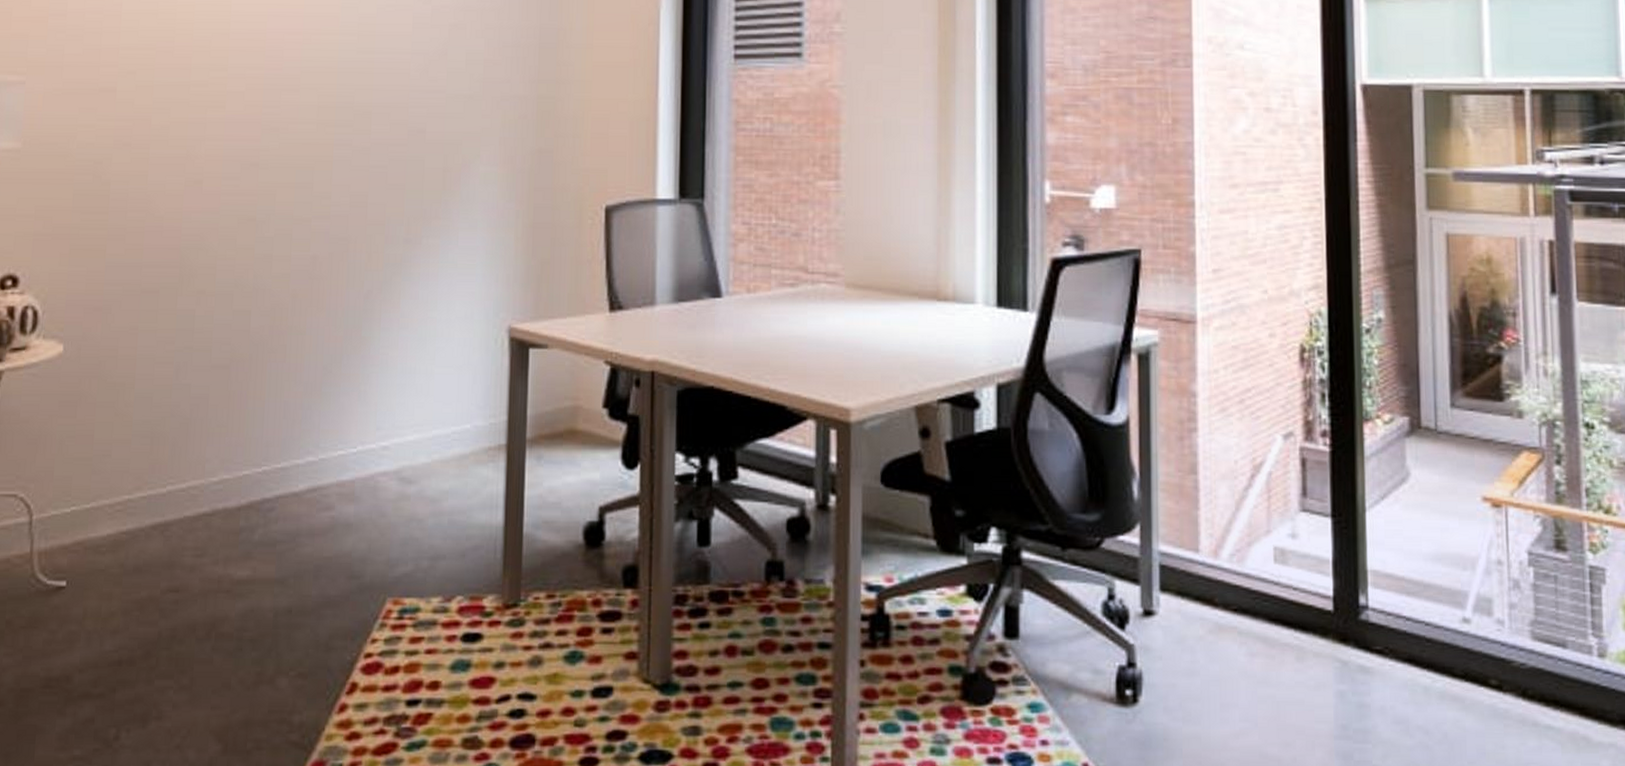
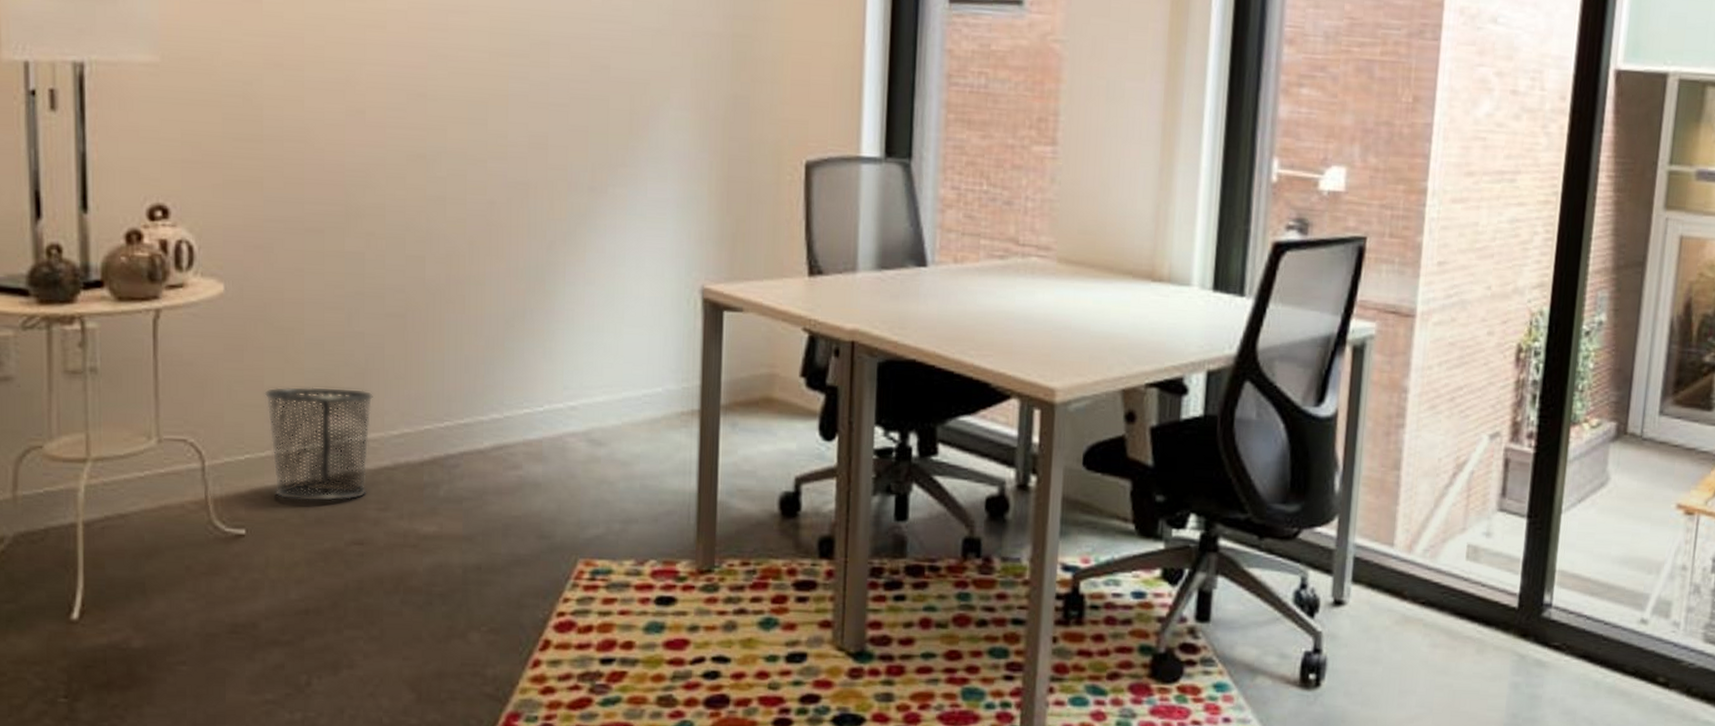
waste bin: none [93,437,196,551] -> present [264,386,373,502]

